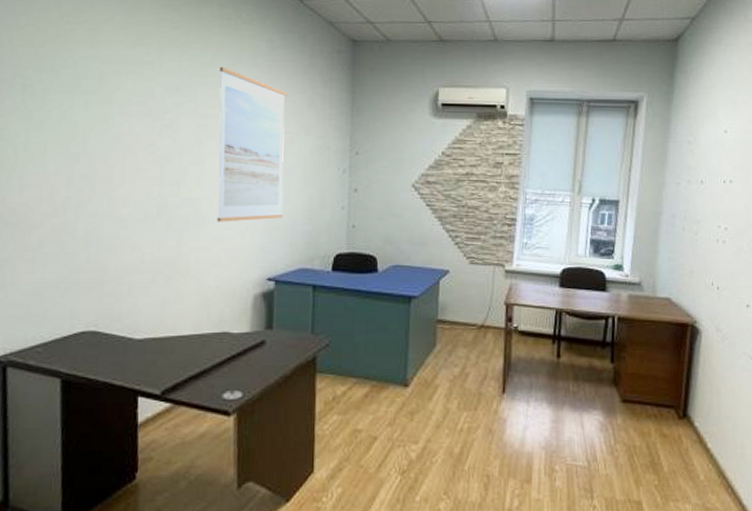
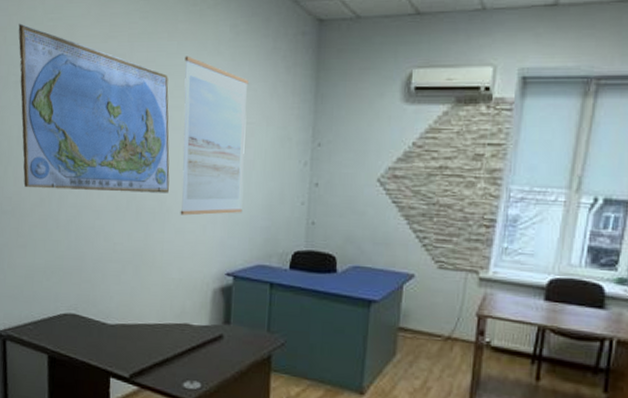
world map: none [27,24,205,200] -> present [18,23,170,193]

